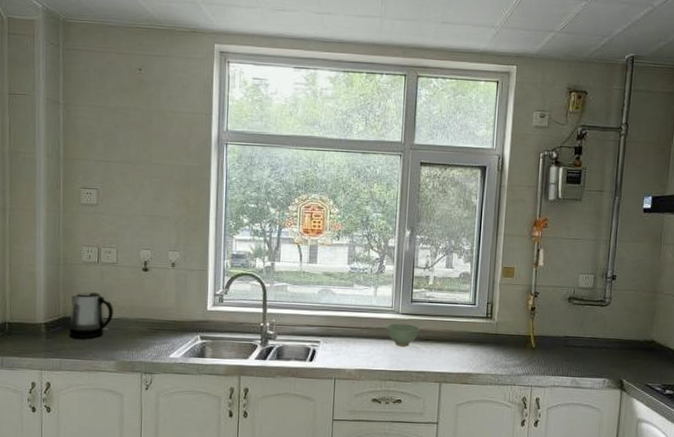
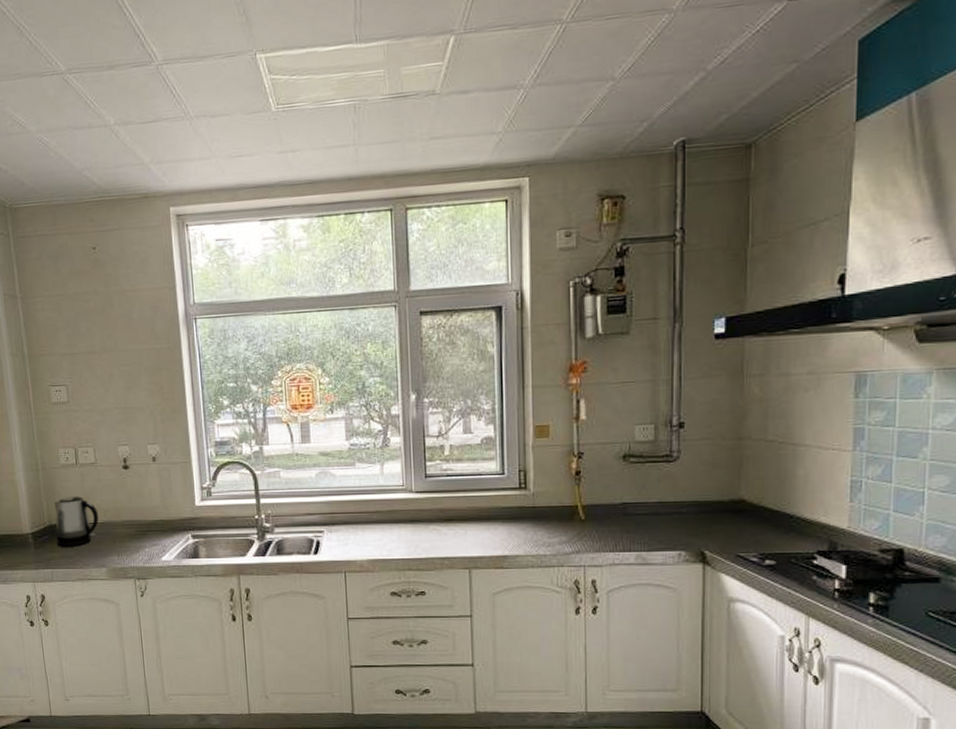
bowl: present [386,323,420,347] -> none [398,504,439,530]

